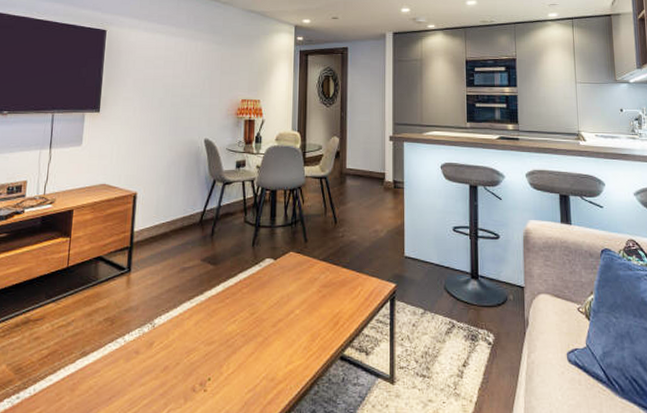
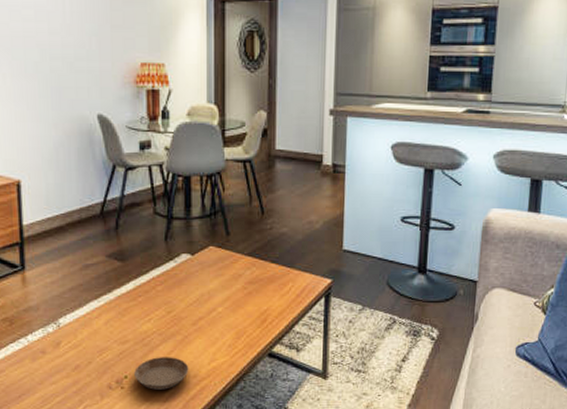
saucer: none [217,359,268,393] -> present [134,357,189,390]

